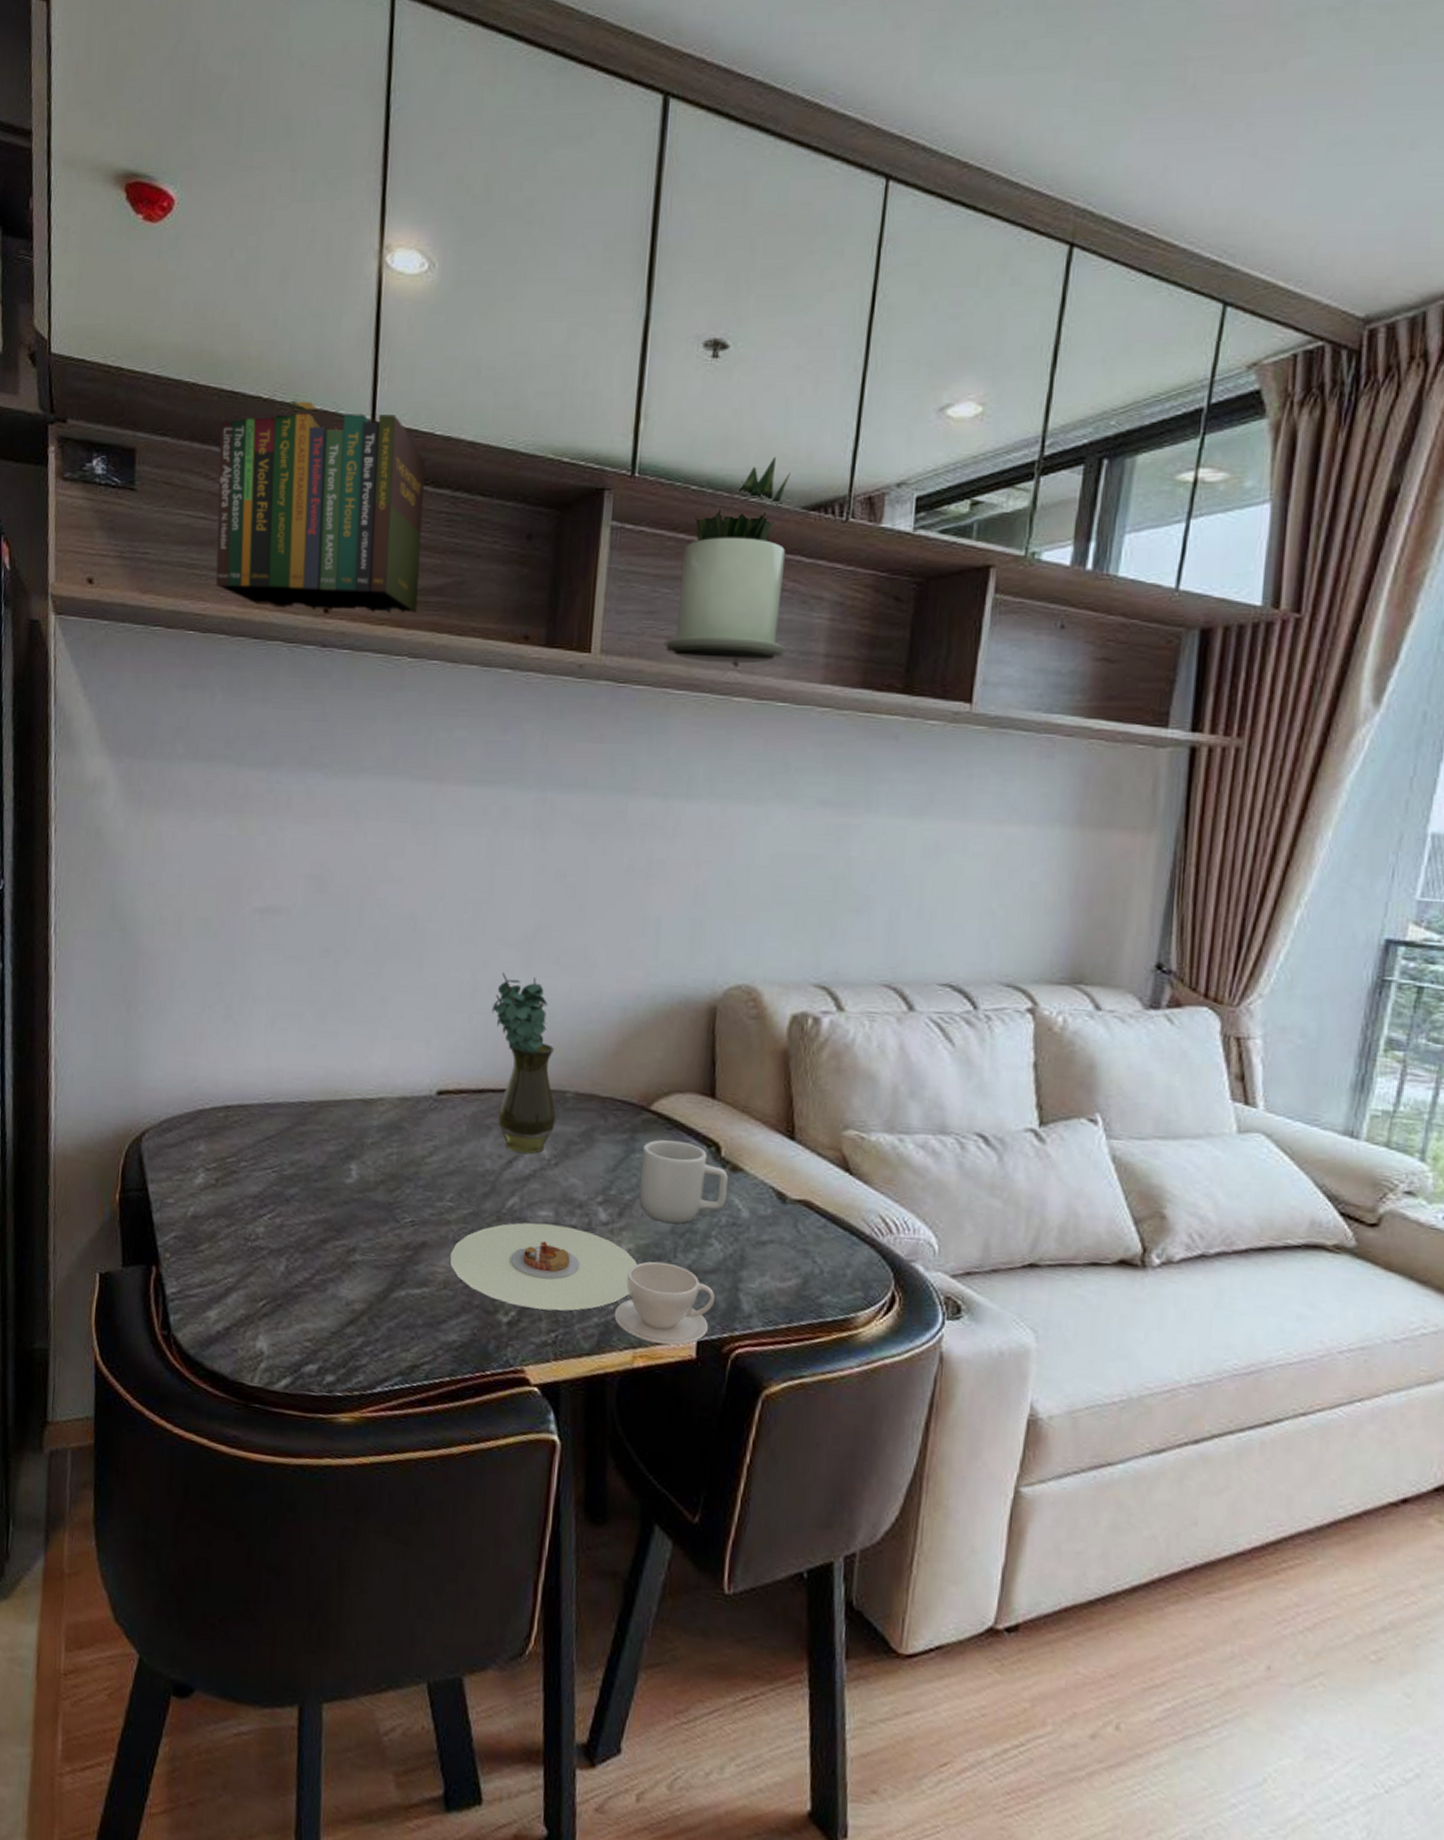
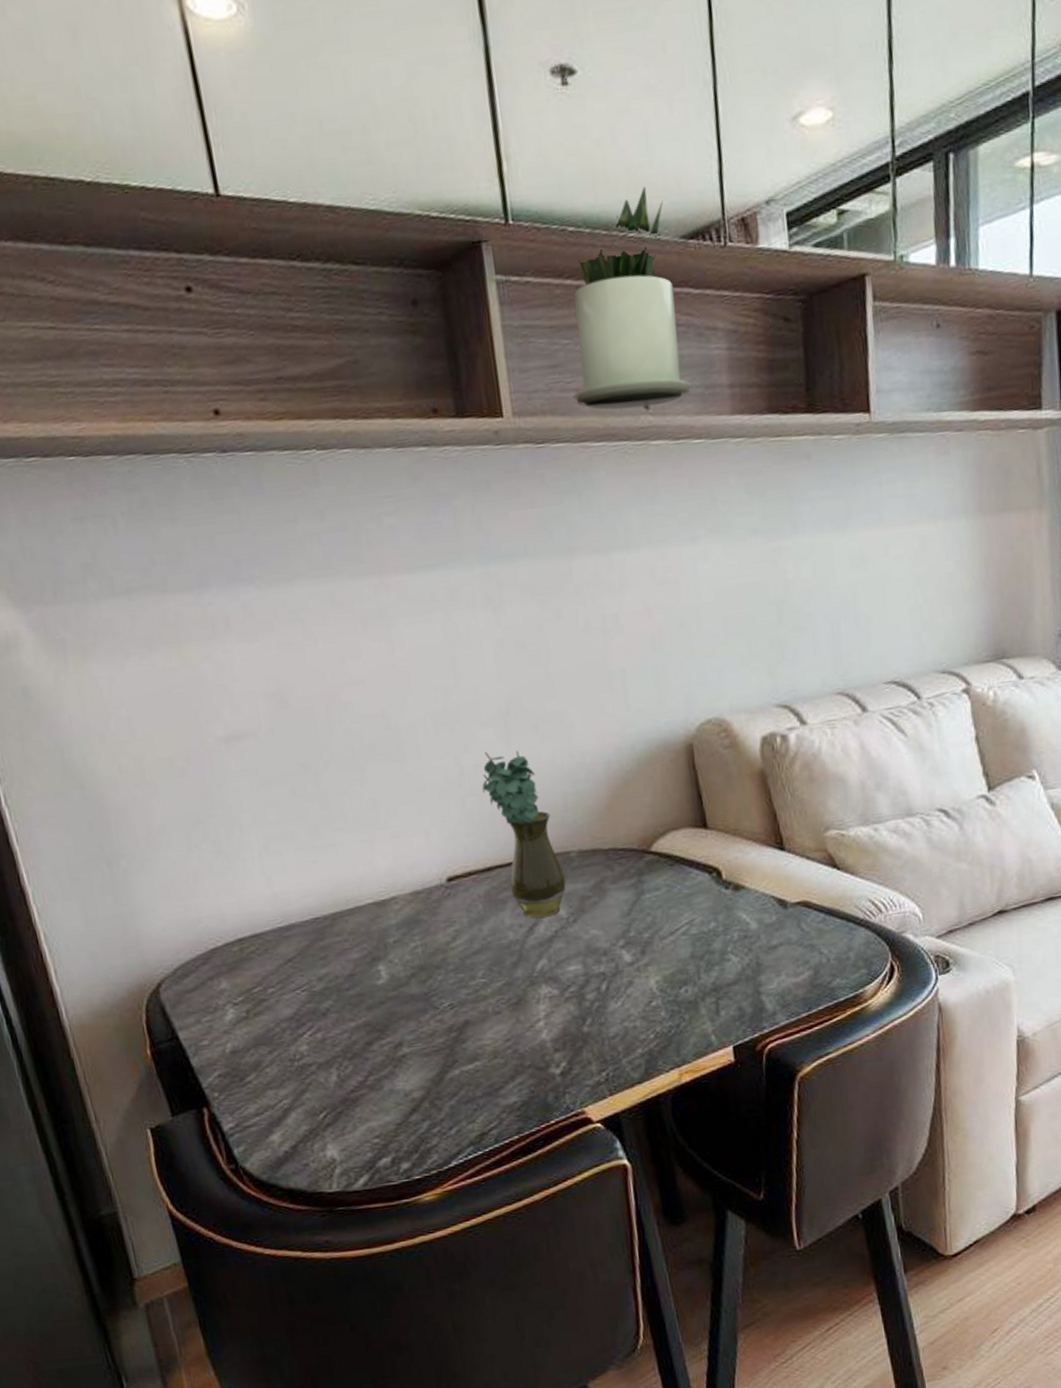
books: present [215,401,426,614] -> none [42,179,315,418]
plate: present [450,1222,638,1311] -> none [493,974,668,1057]
teacup: present [614,1261,716,1346] -> none [655,984,742,1058]
mug: present [639,1139,729,1224] -> none [651,873,735,951]

